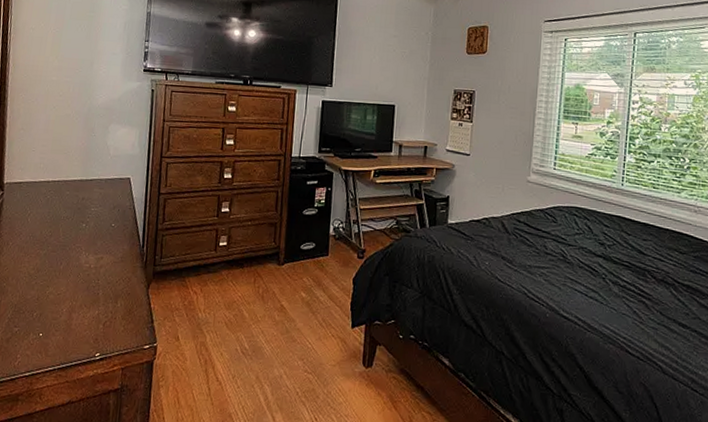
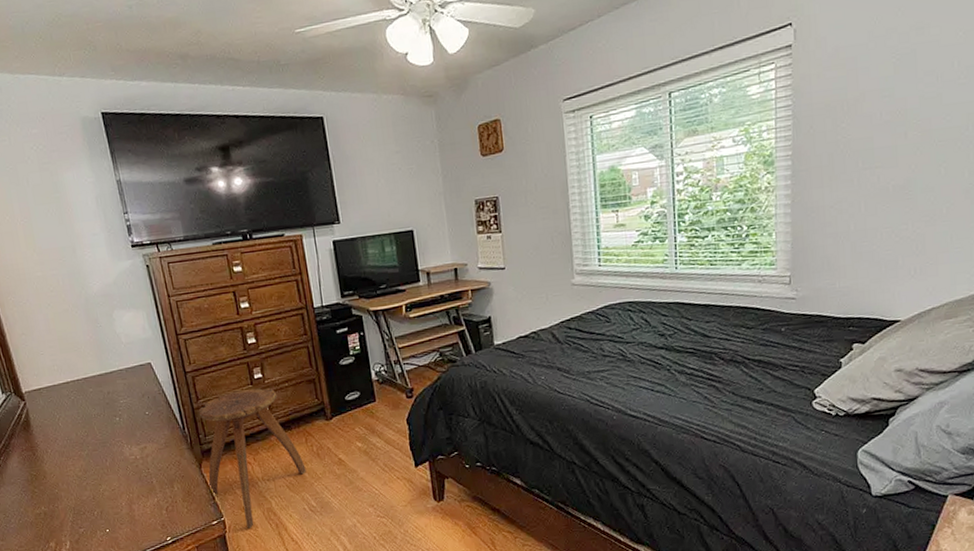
stool: none [150,220,248,359] -> present [198,387,306,528]

